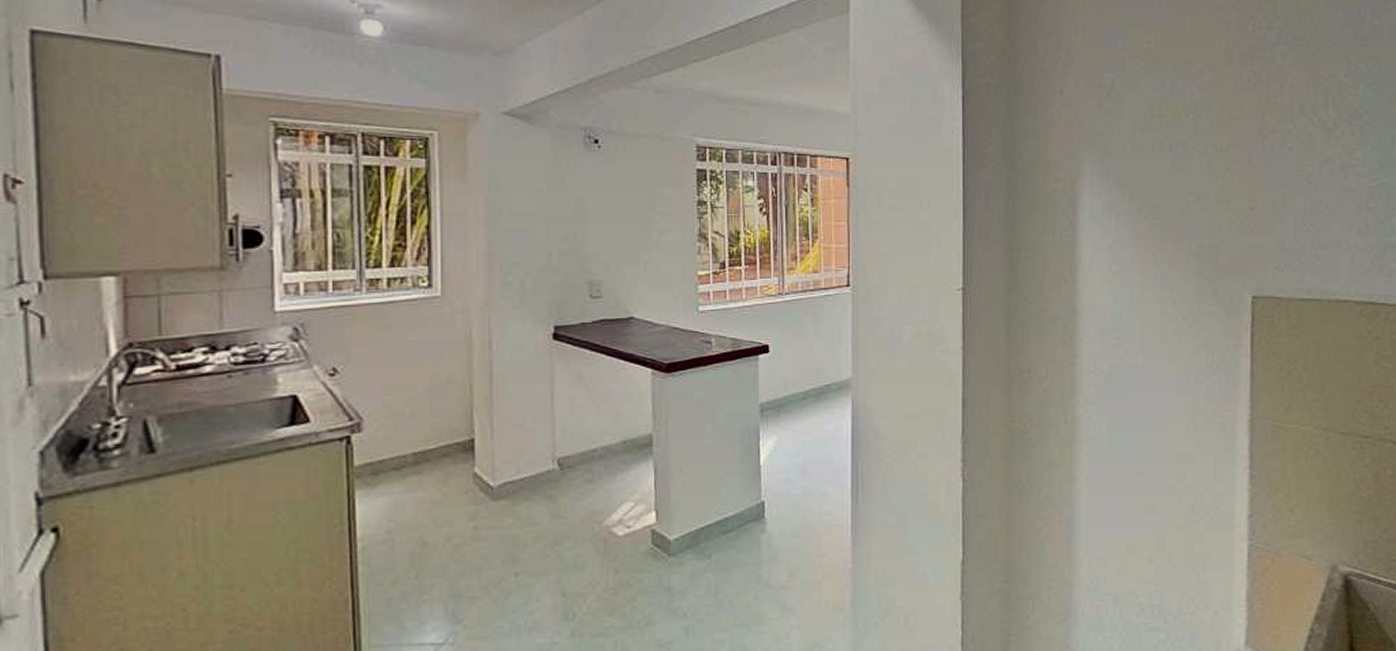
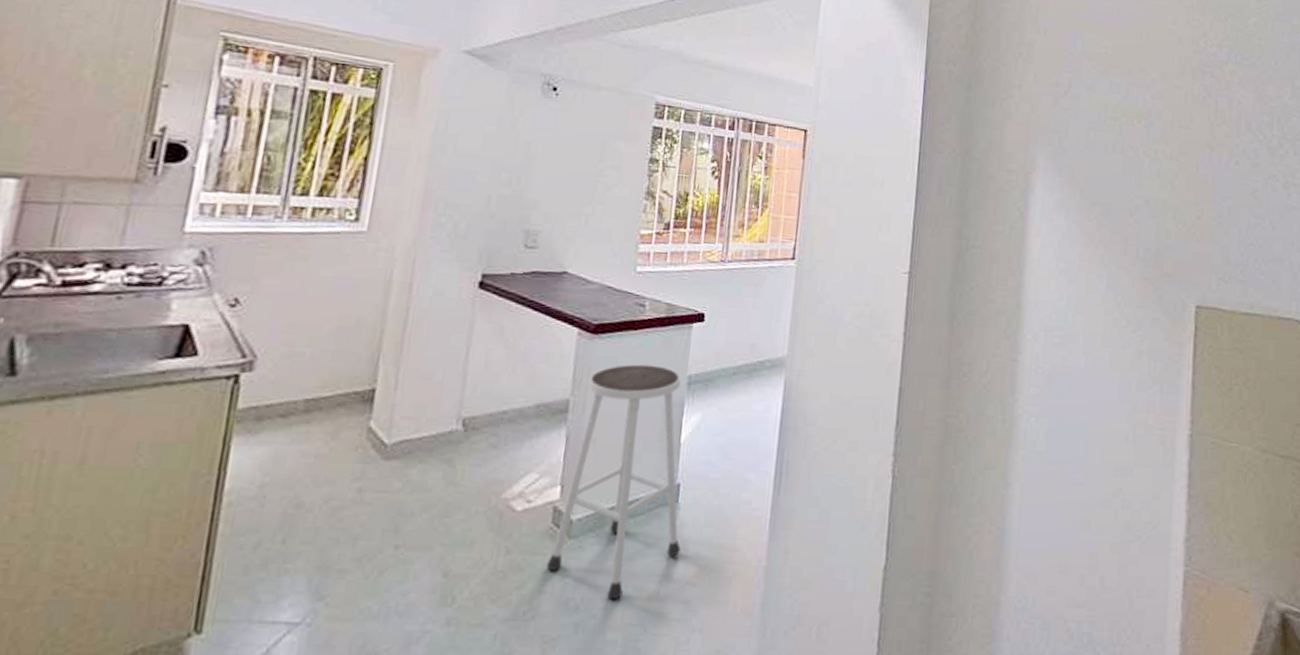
stool: none [653,397,772,606] -> present [546,364,681,600]

